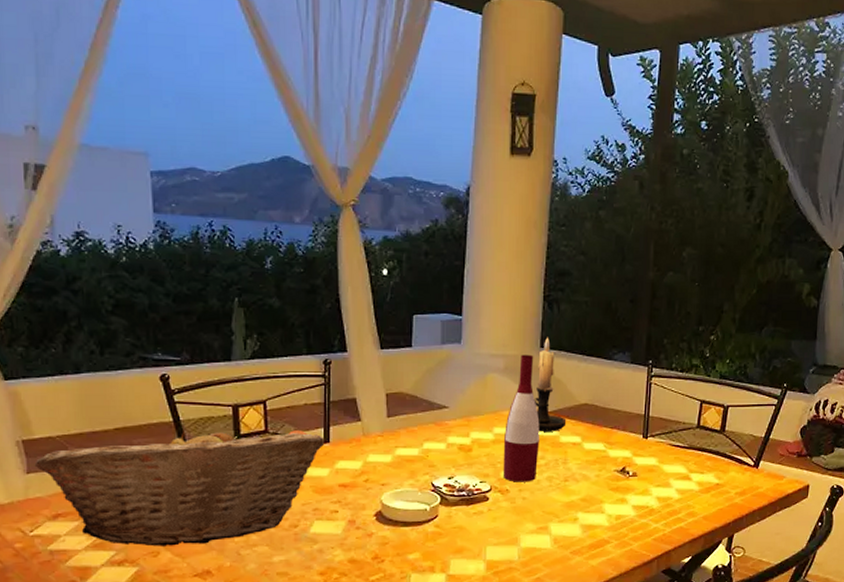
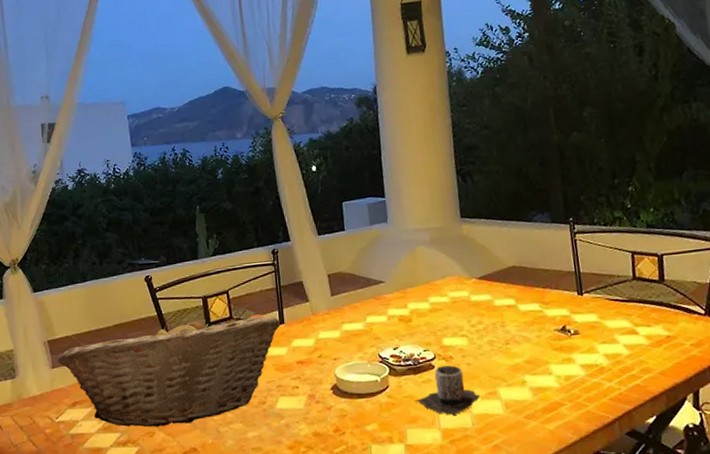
mug: none [463,498,531,547] -> present [414,365,481,415]
wine bottle: present [503,354,540,482] -> none [439,225,477,349]
candle holder: present [533,337,567,432] -> none [460,207,498,297]

